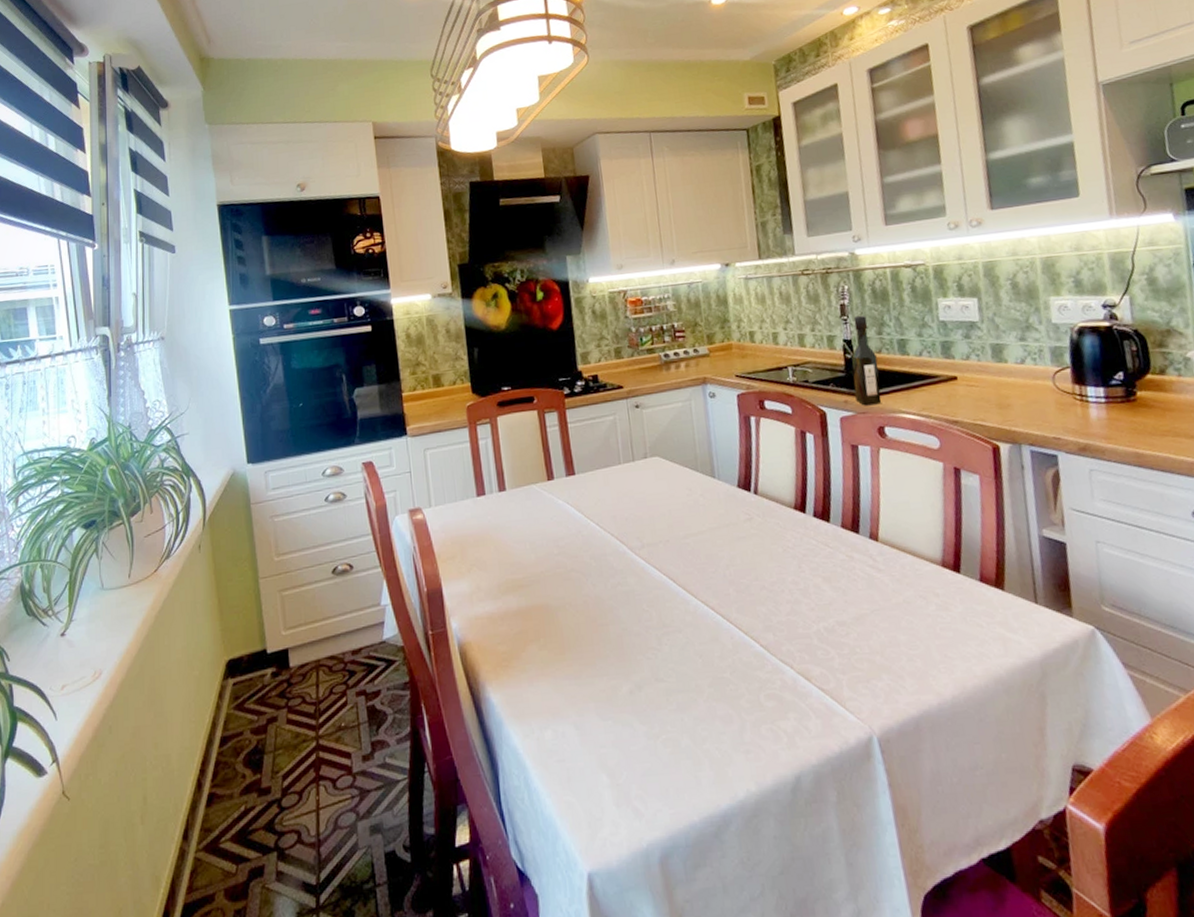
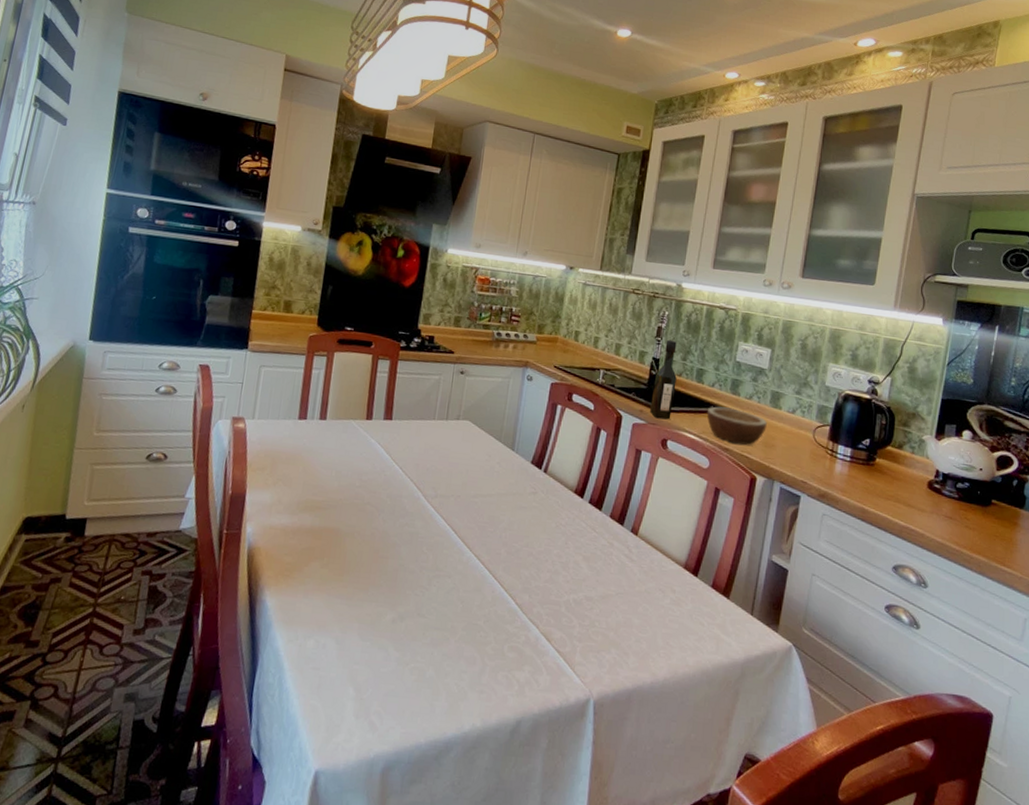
bowl: none [920,374,996,413] -> present [706,406,767,445]

